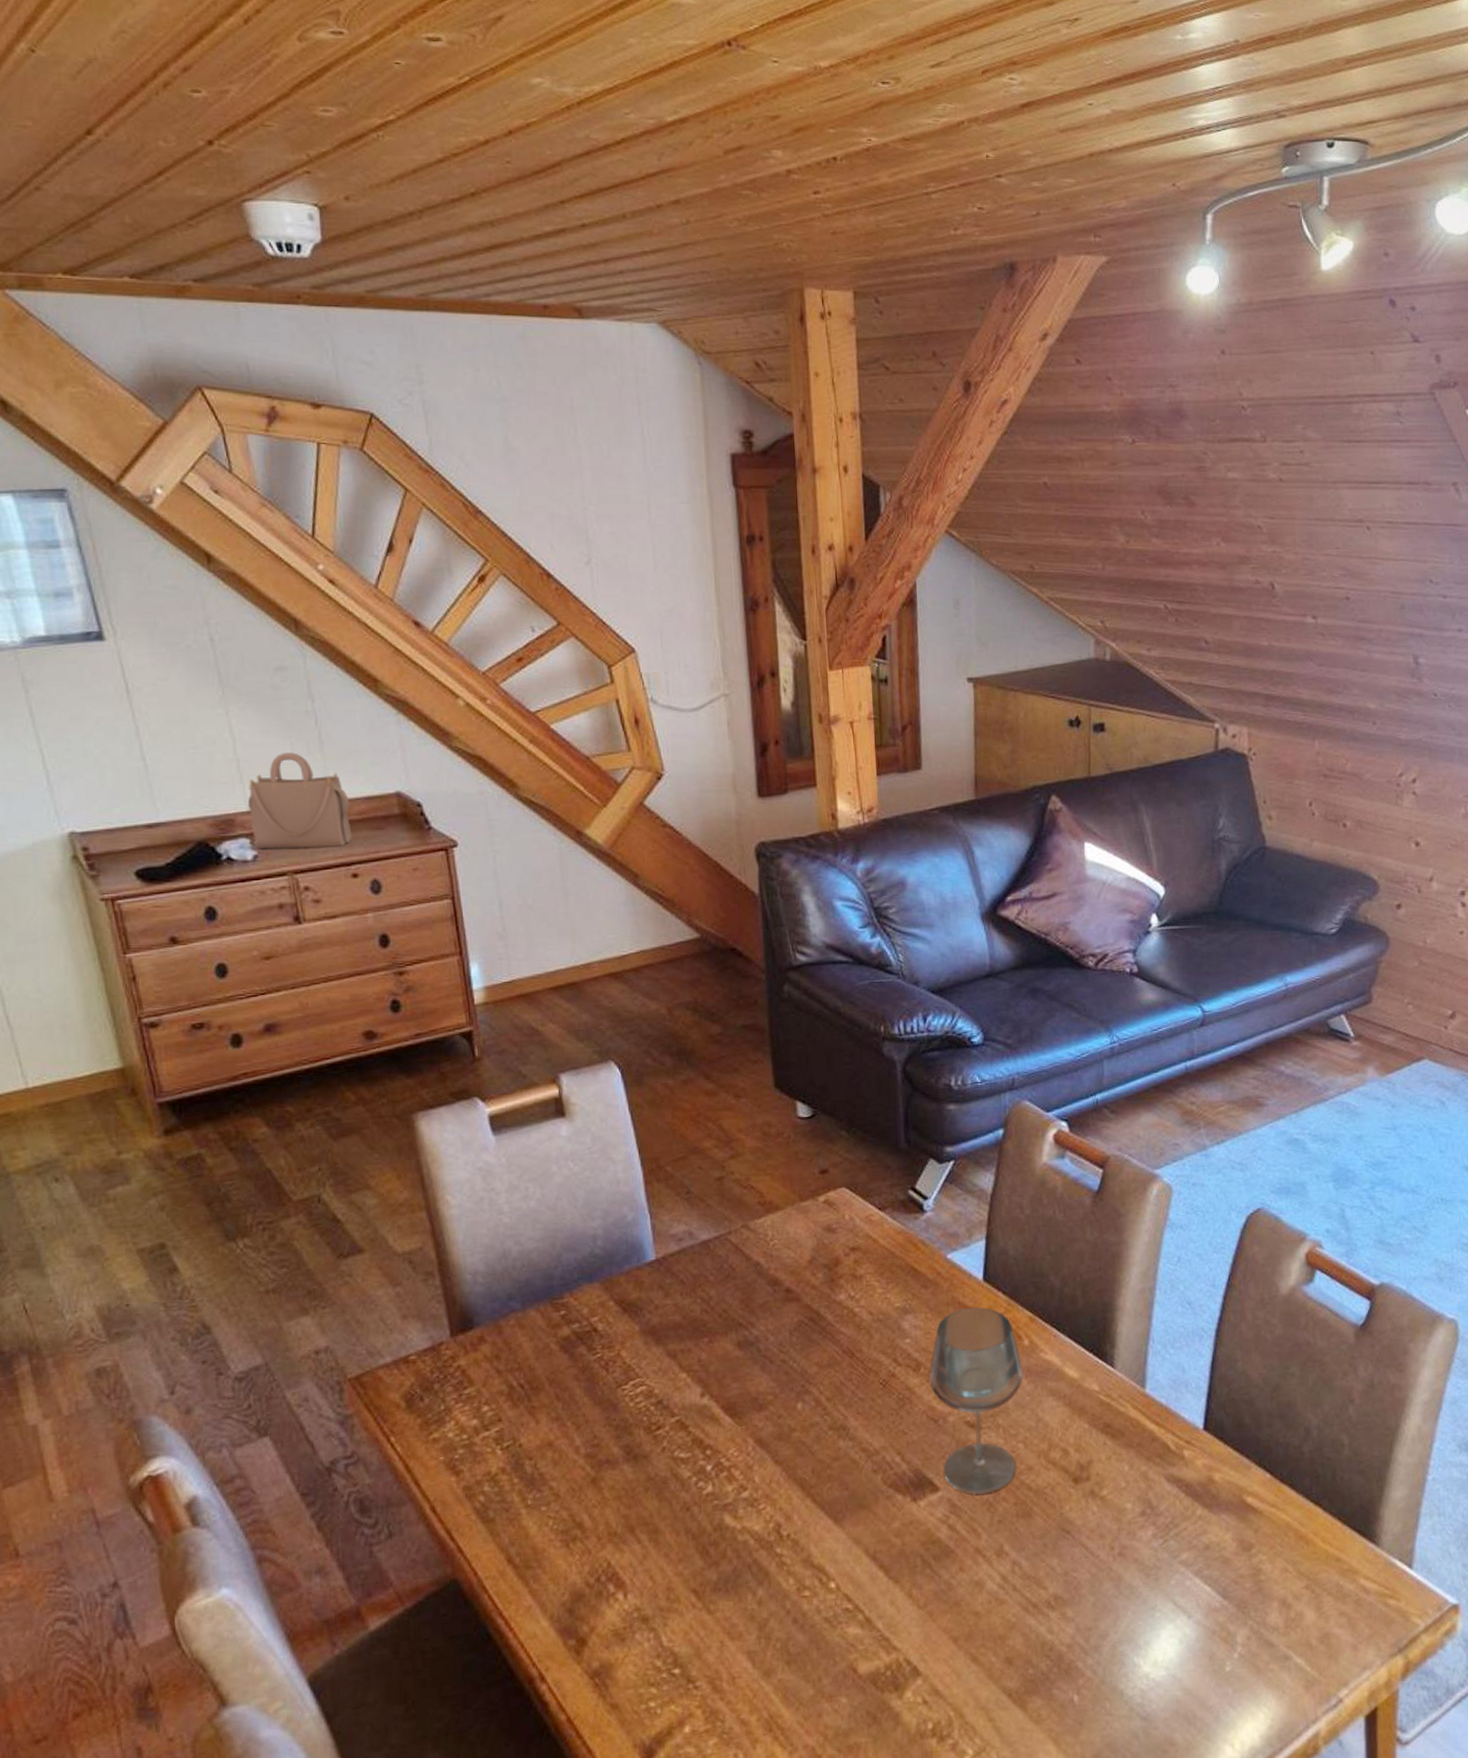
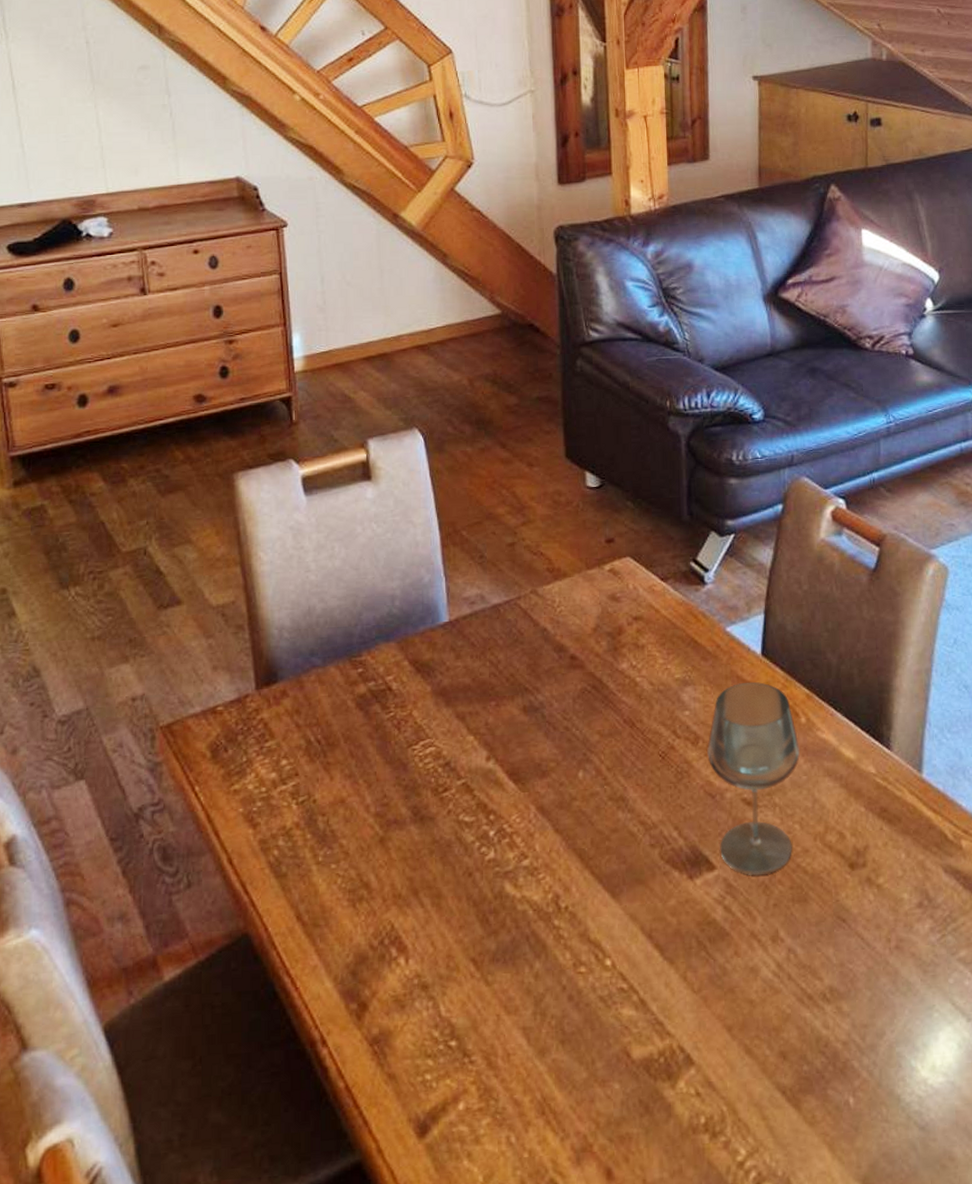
handbag: present [247,753,352,849] -> none [107,141,196,227]

